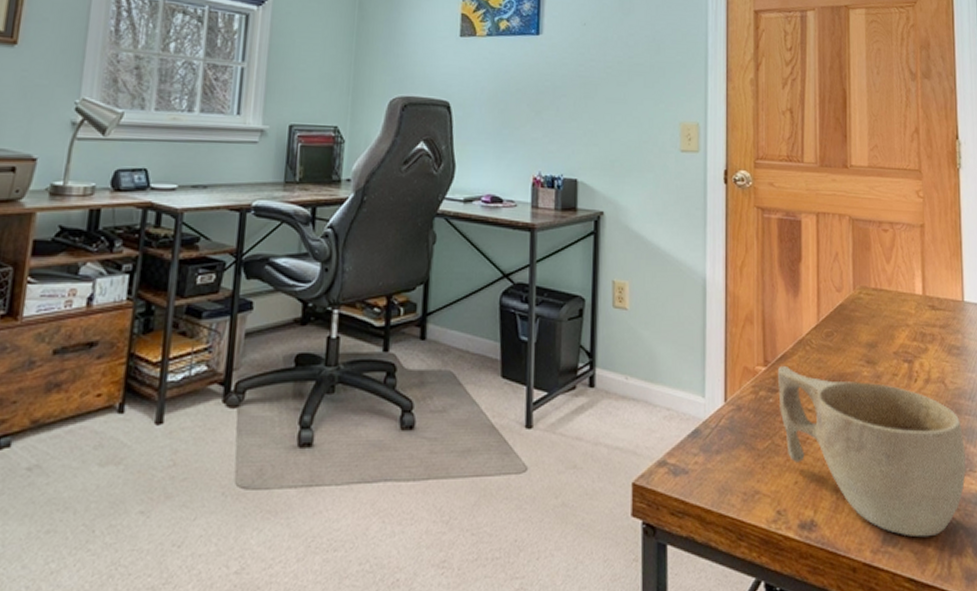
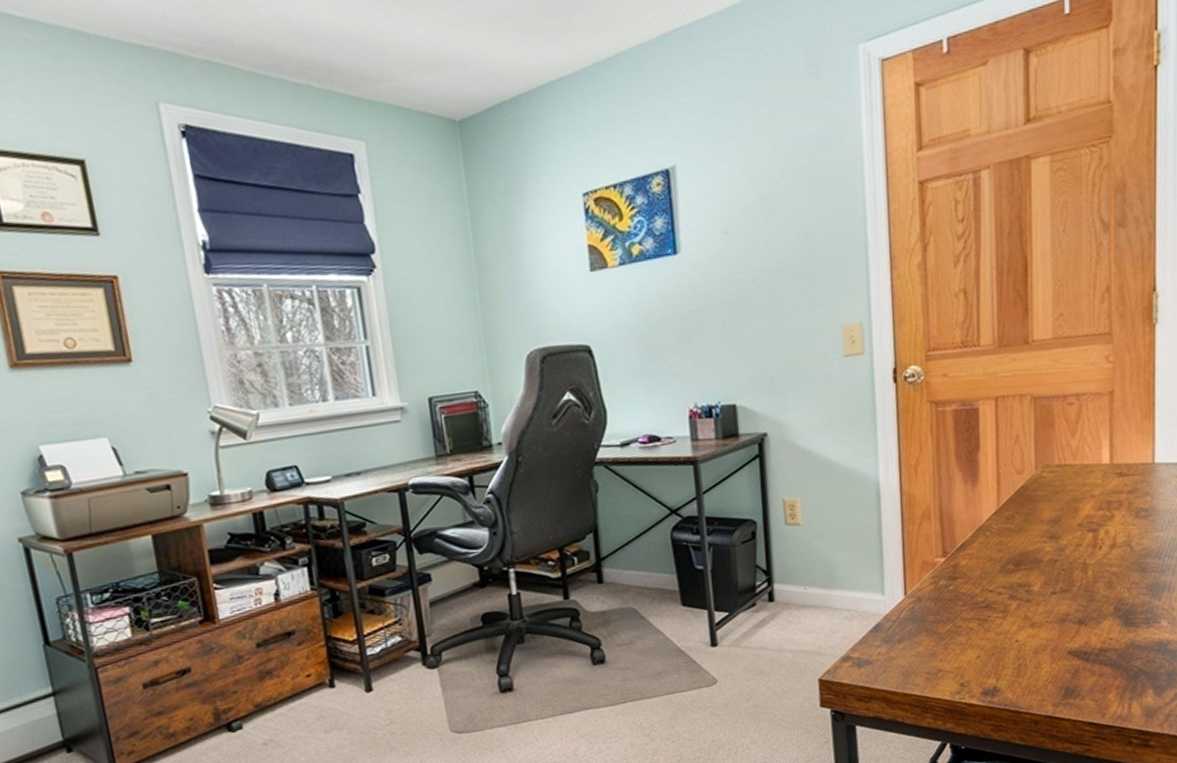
cup: present [777,365,966,537] -> none [956,553,1149,688]

